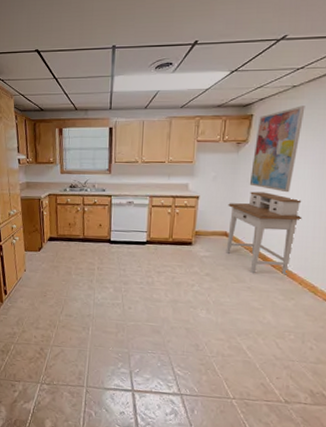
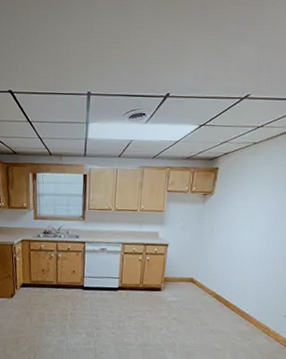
desk: present [226,191,302,275] -> none [191,240,259,318]
wall art: present [249,106,305,193] -> none [213,161,264,242]

